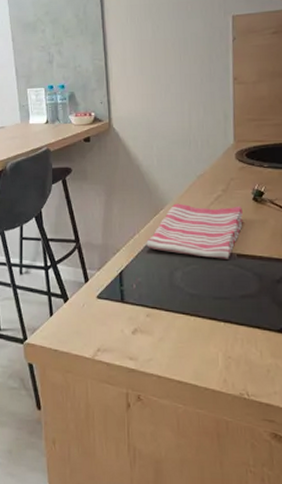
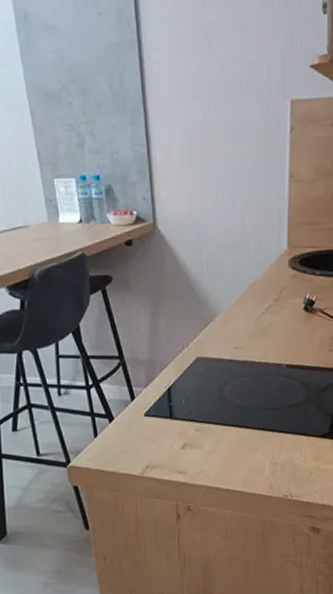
dish towel: present [146,203,243,259] -> none [195,314,293,371]

